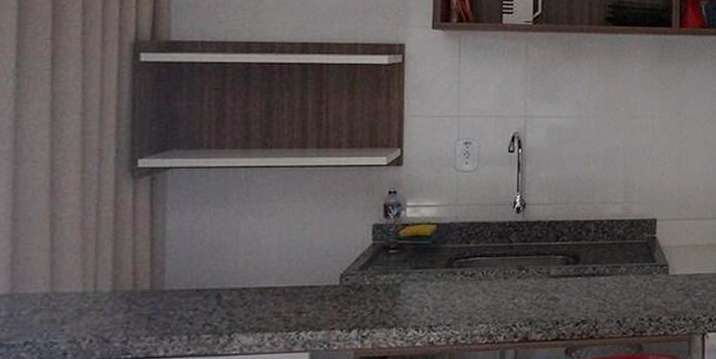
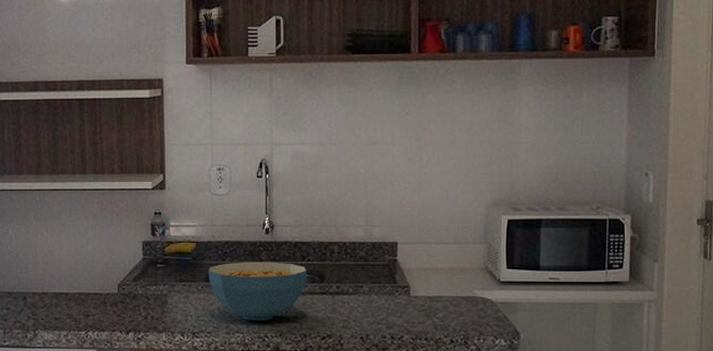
cereal bowl: none [449,243,561,310] -> present [208,262,307,321]

